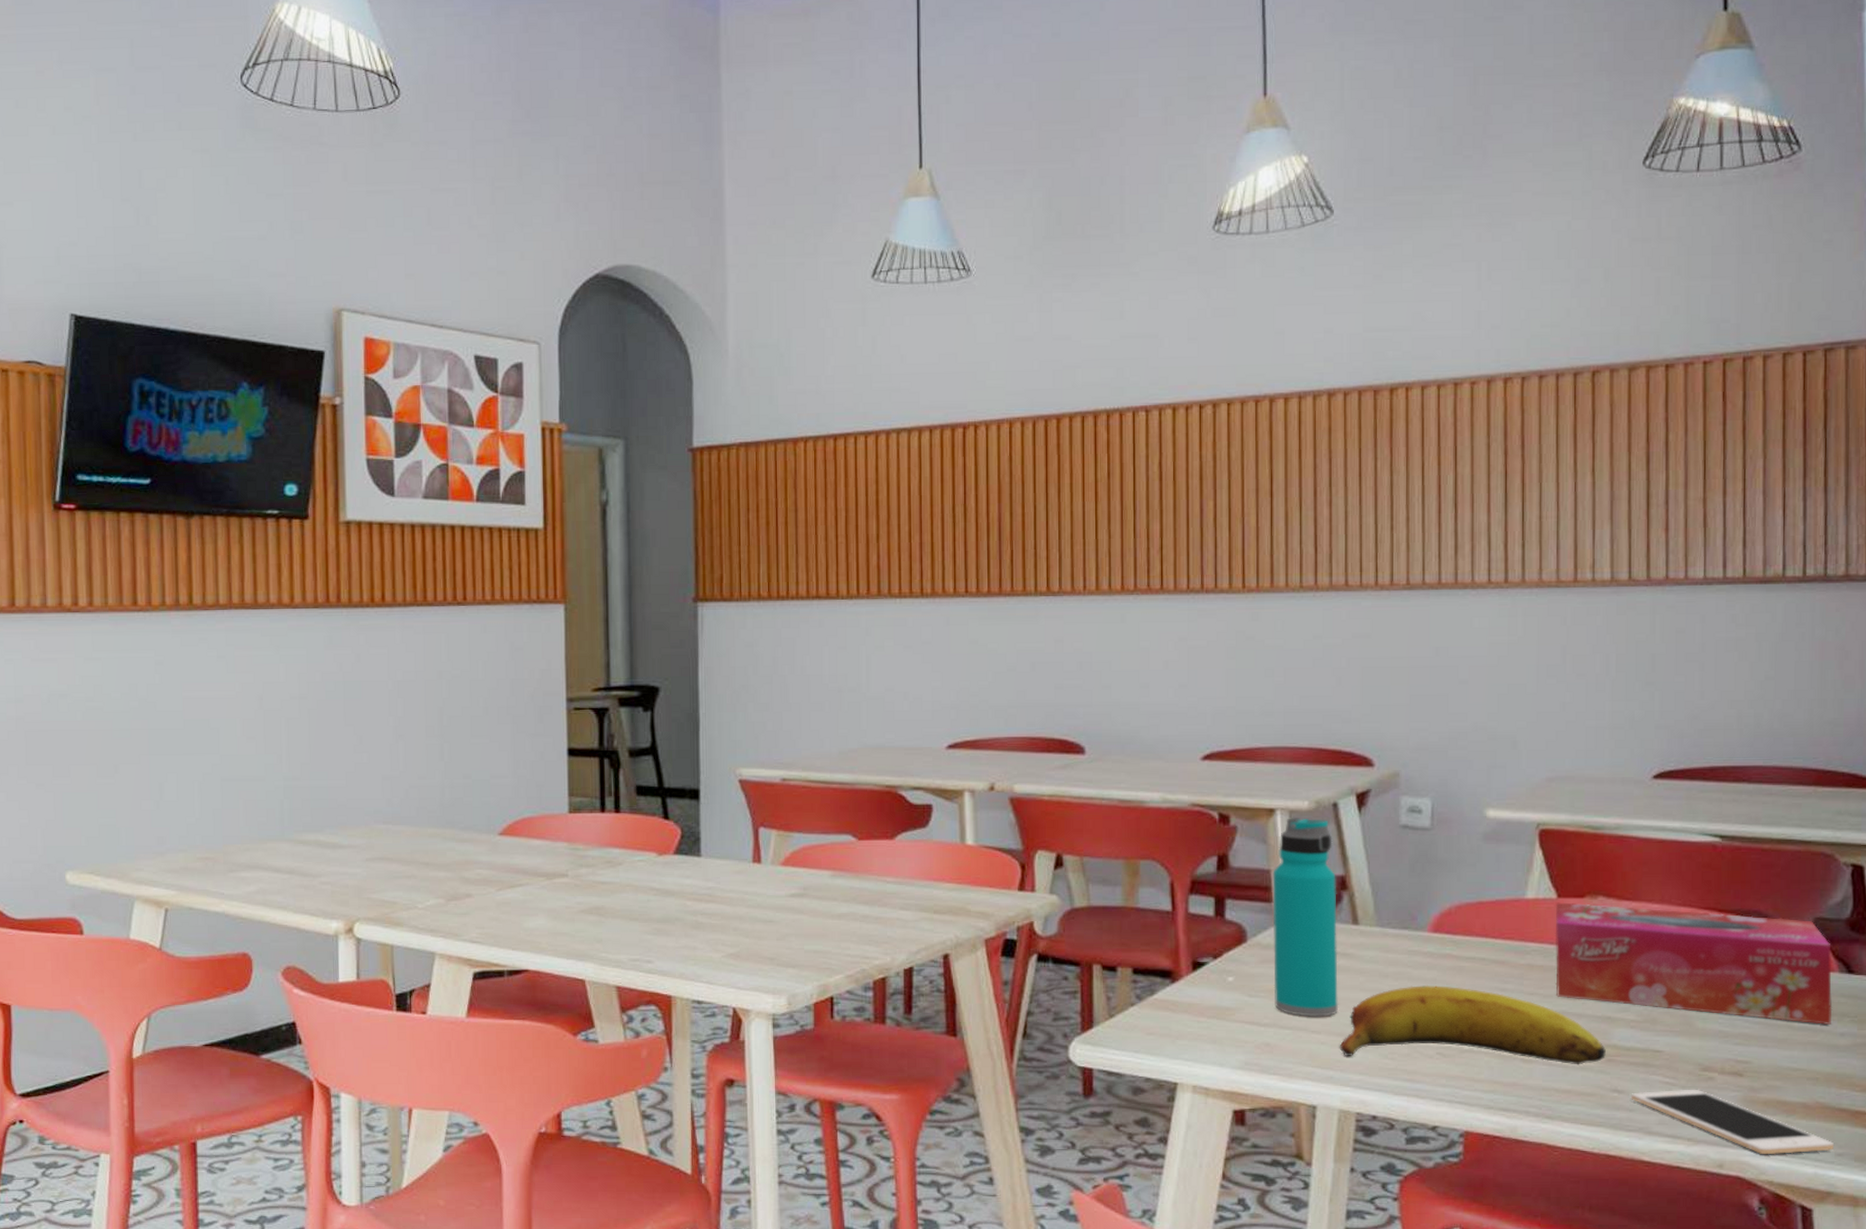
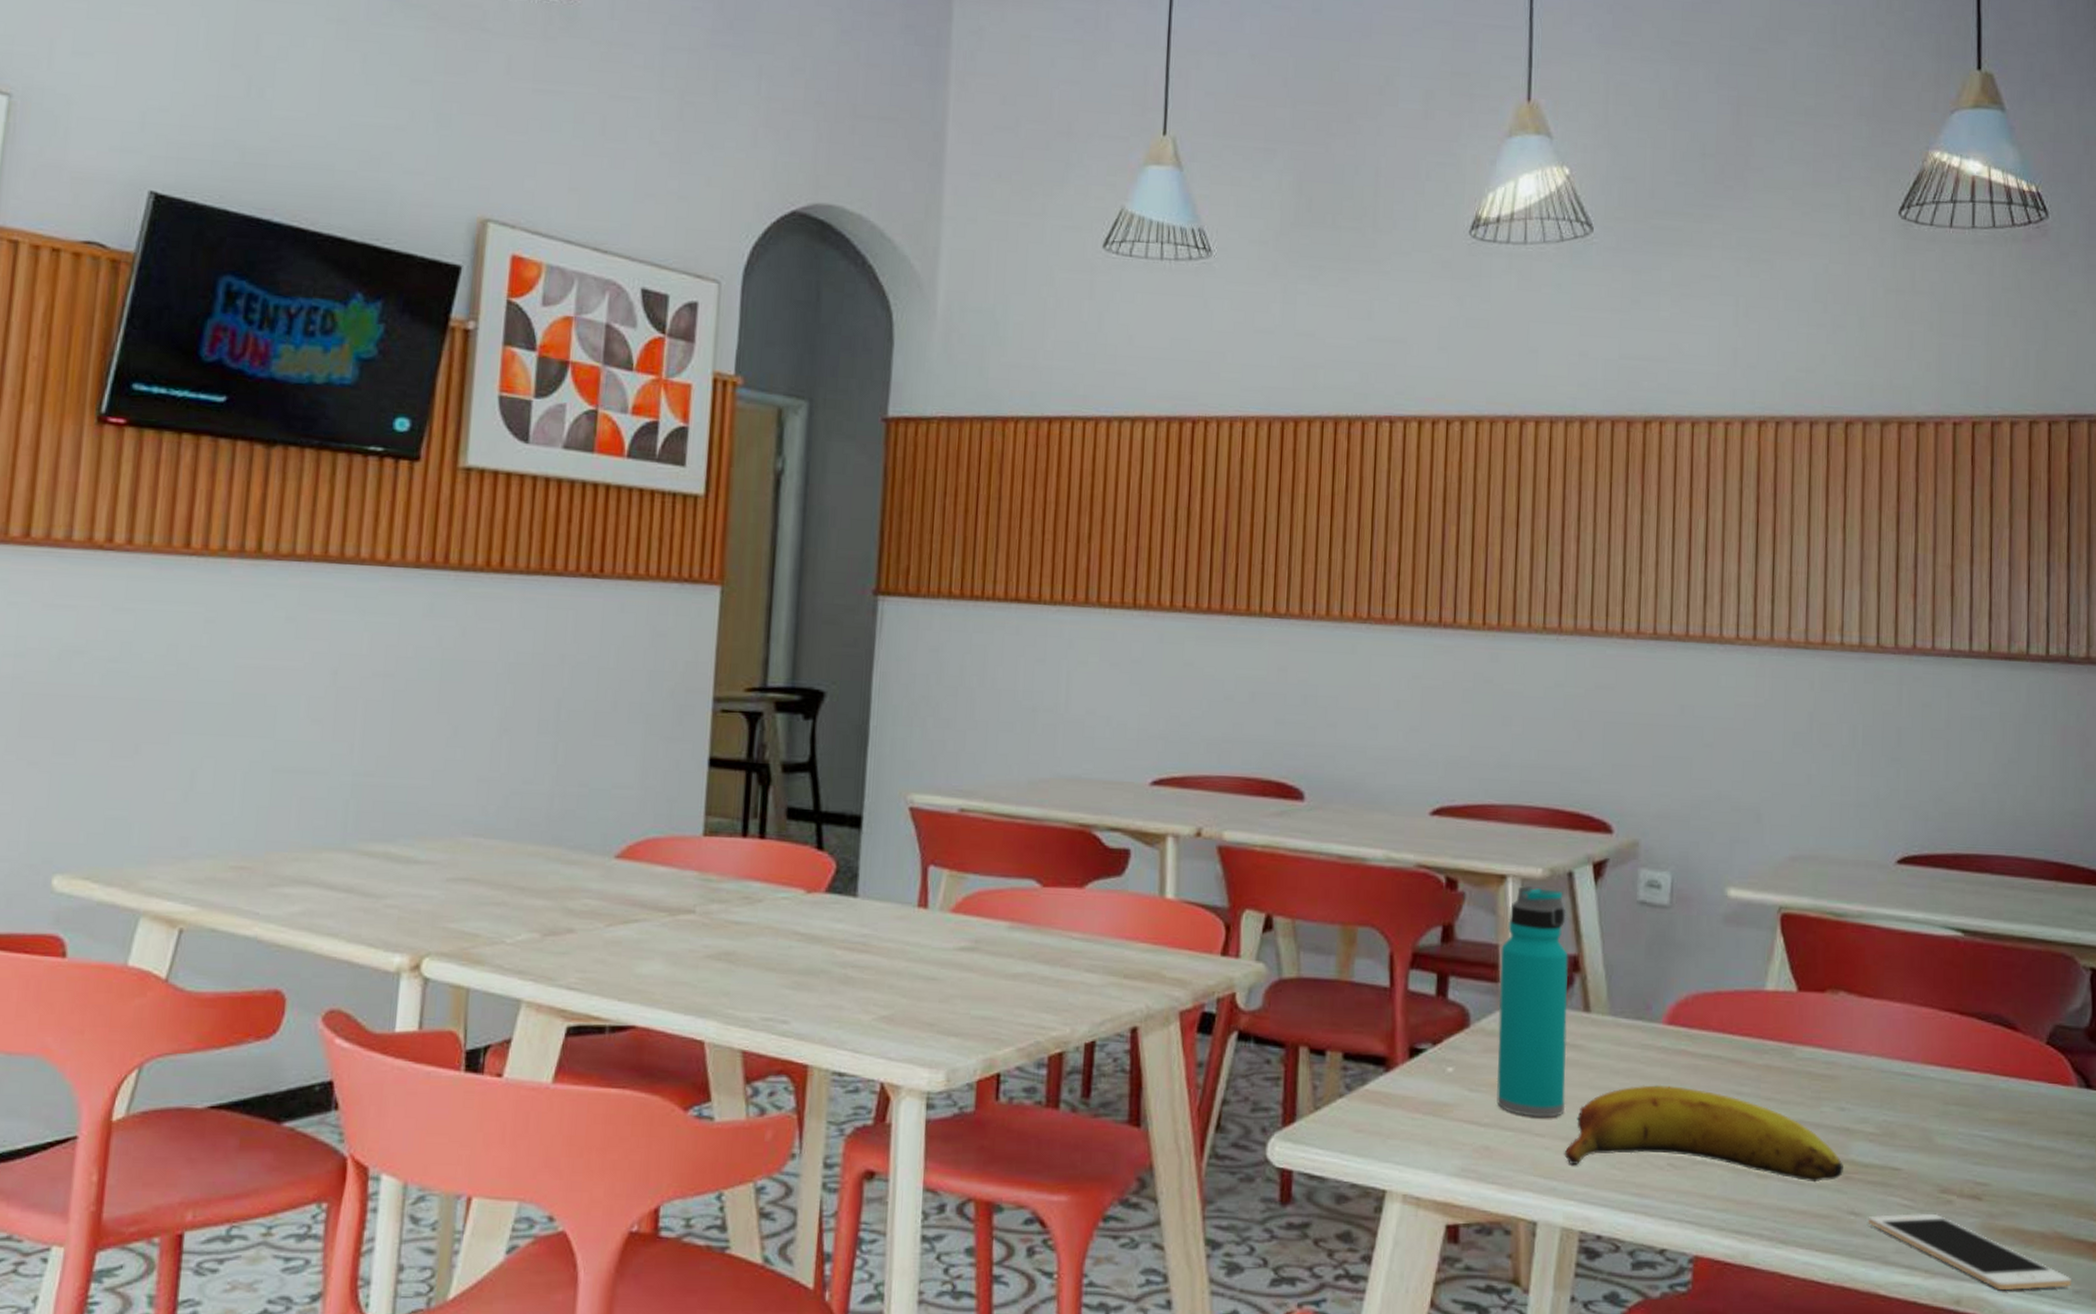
tissue box: present [1555,902,1833,1025] -> none [1793,996,2071,1145]

